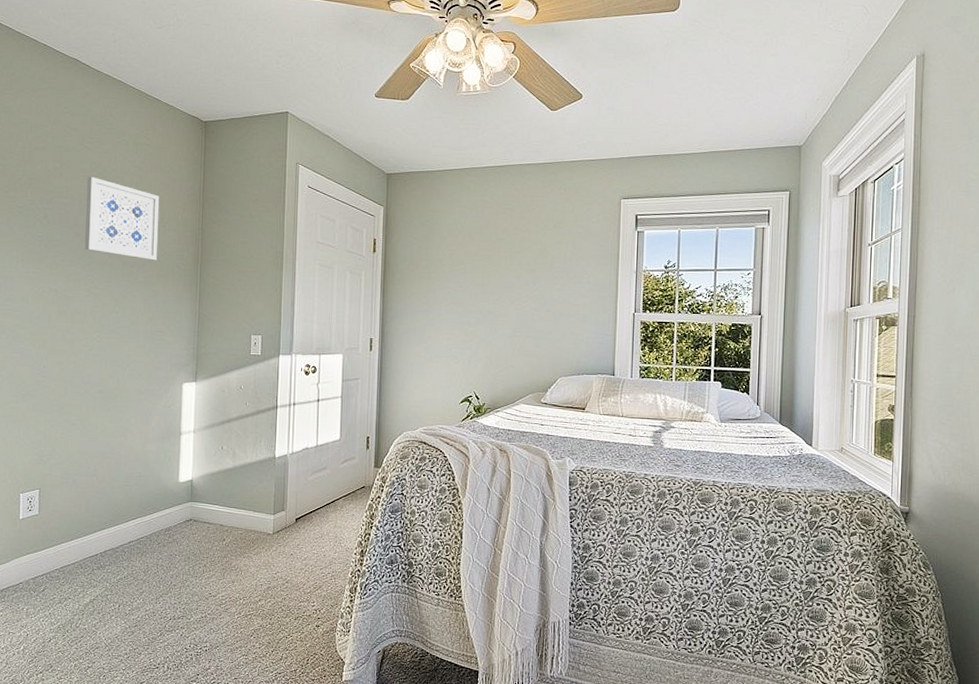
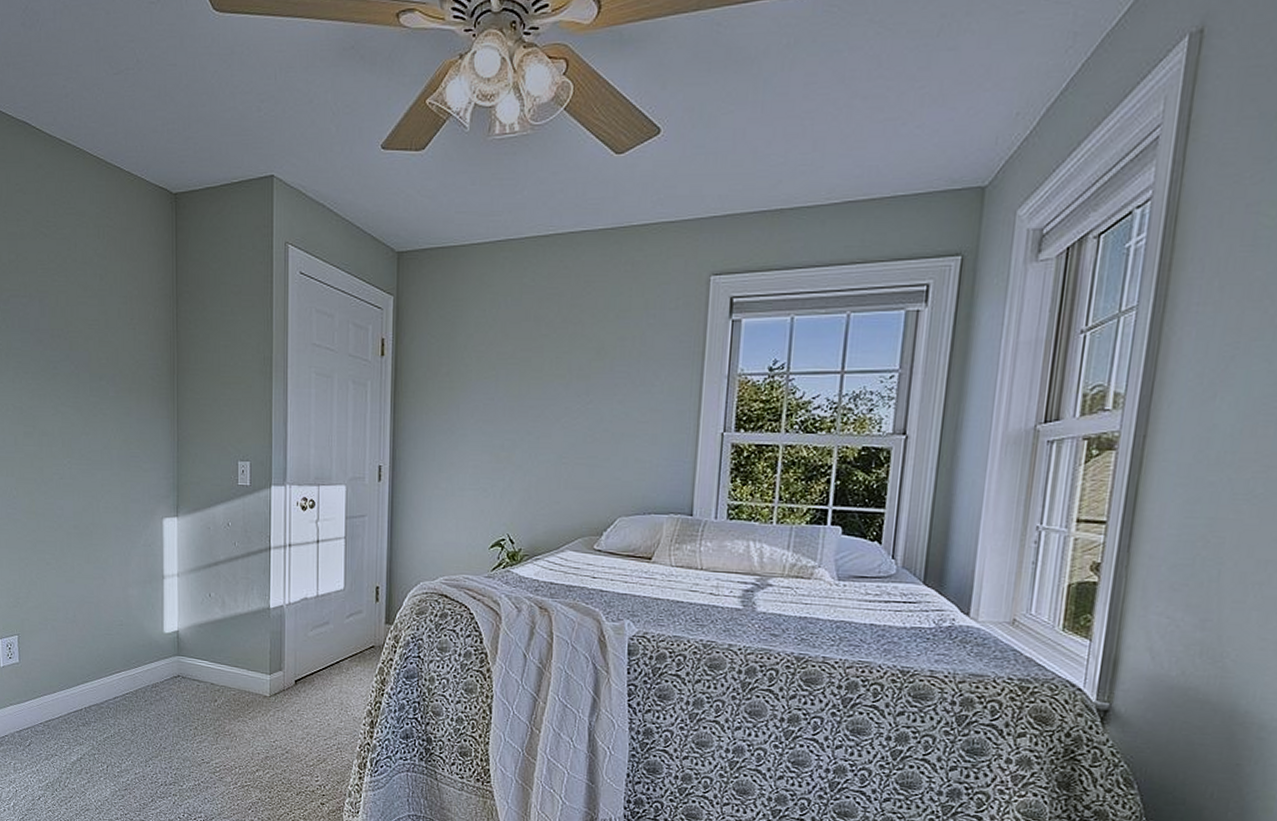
wall art: present [84,176,160,261] -> none [45,269,129,371]

